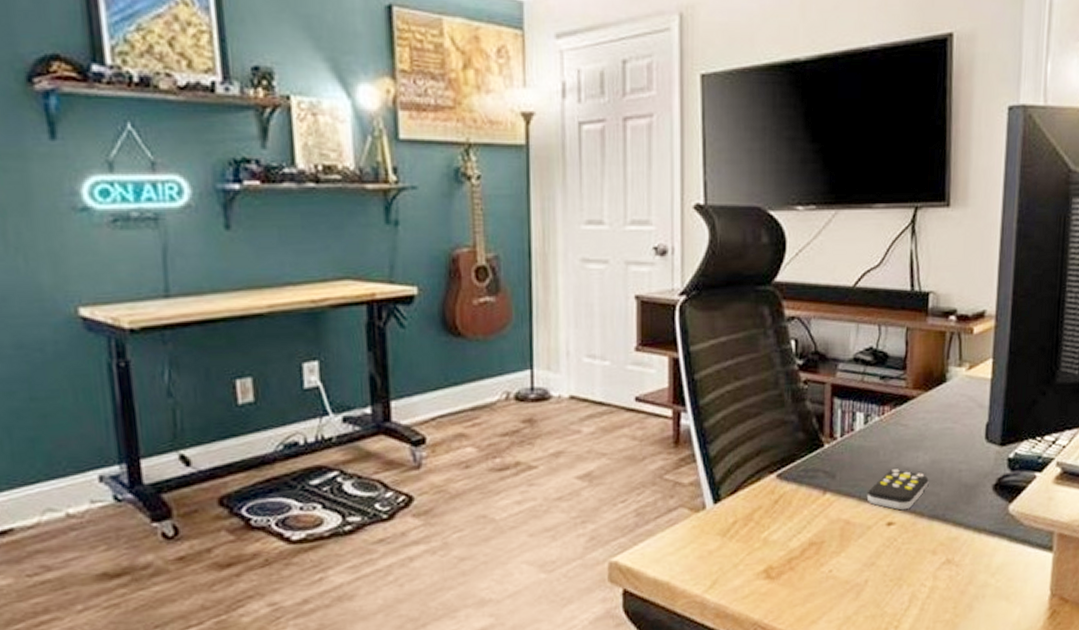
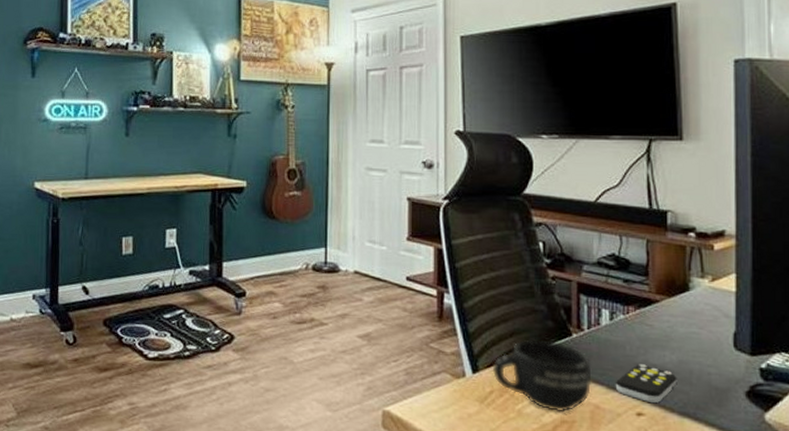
mug: none [736,454,844,534] -> present [492,339,592,412]

